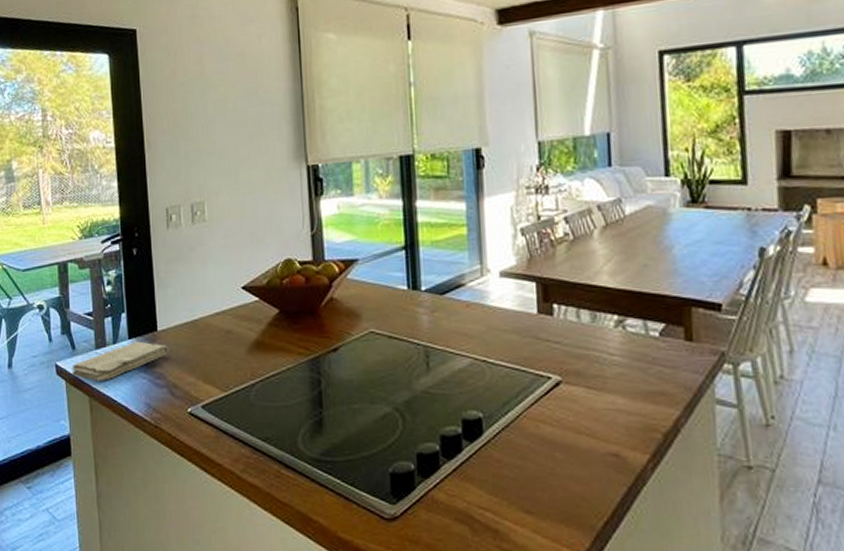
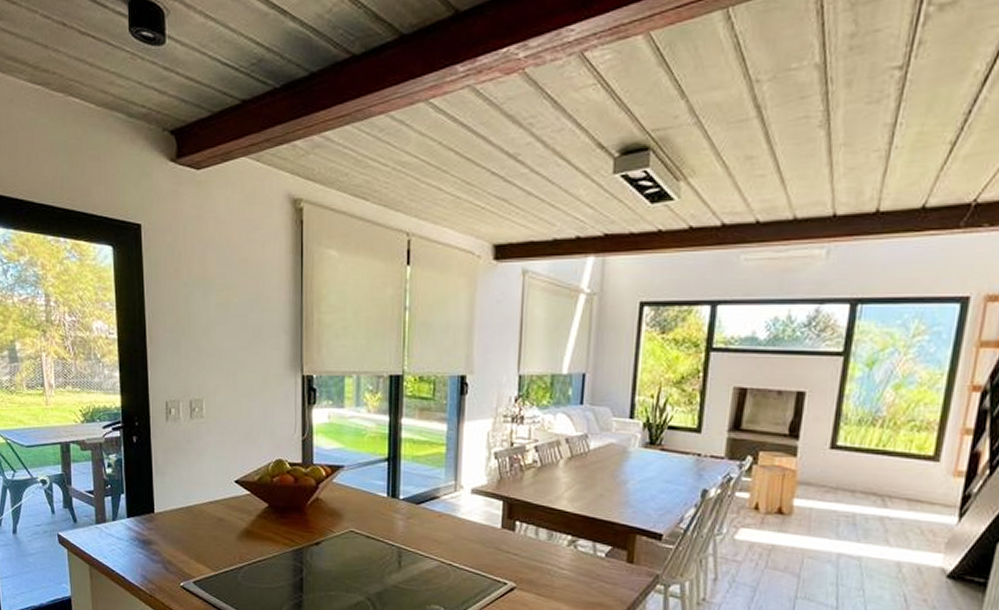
washcloth: present [71,341,169,381] -> none [73,520,165,553]

